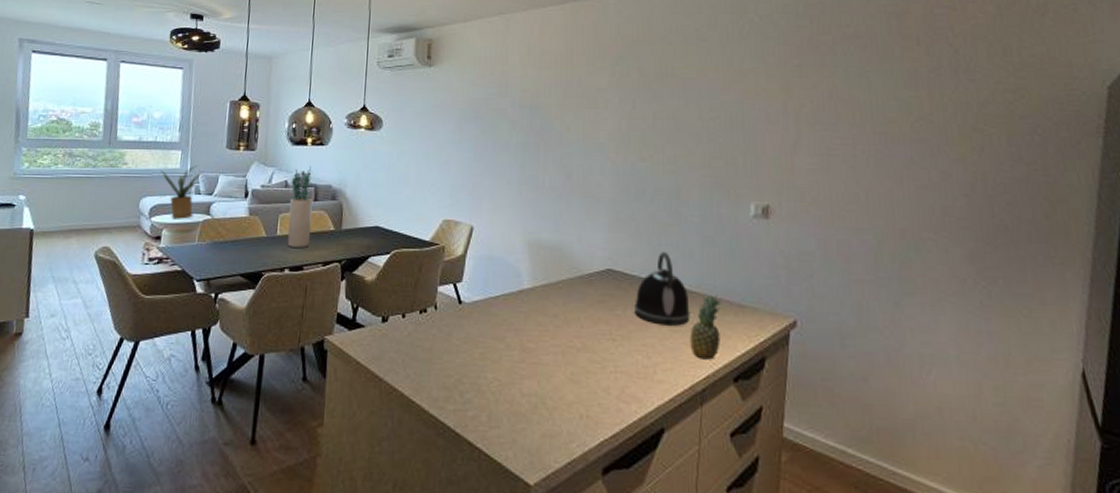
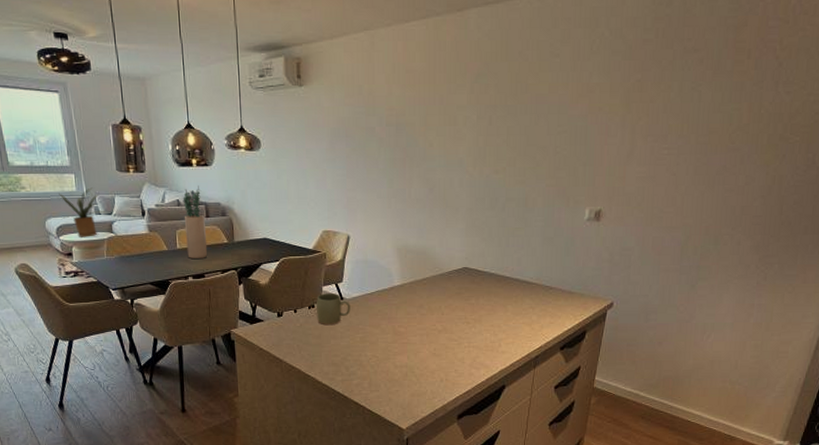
mug: none [428,294,470,335] -> present [315,292,351,324]
kettle: present [634,251,690,326] -> none [485,251,530,310]
fruit: present [689,294,722,360] -> none [528,285,556,335]

